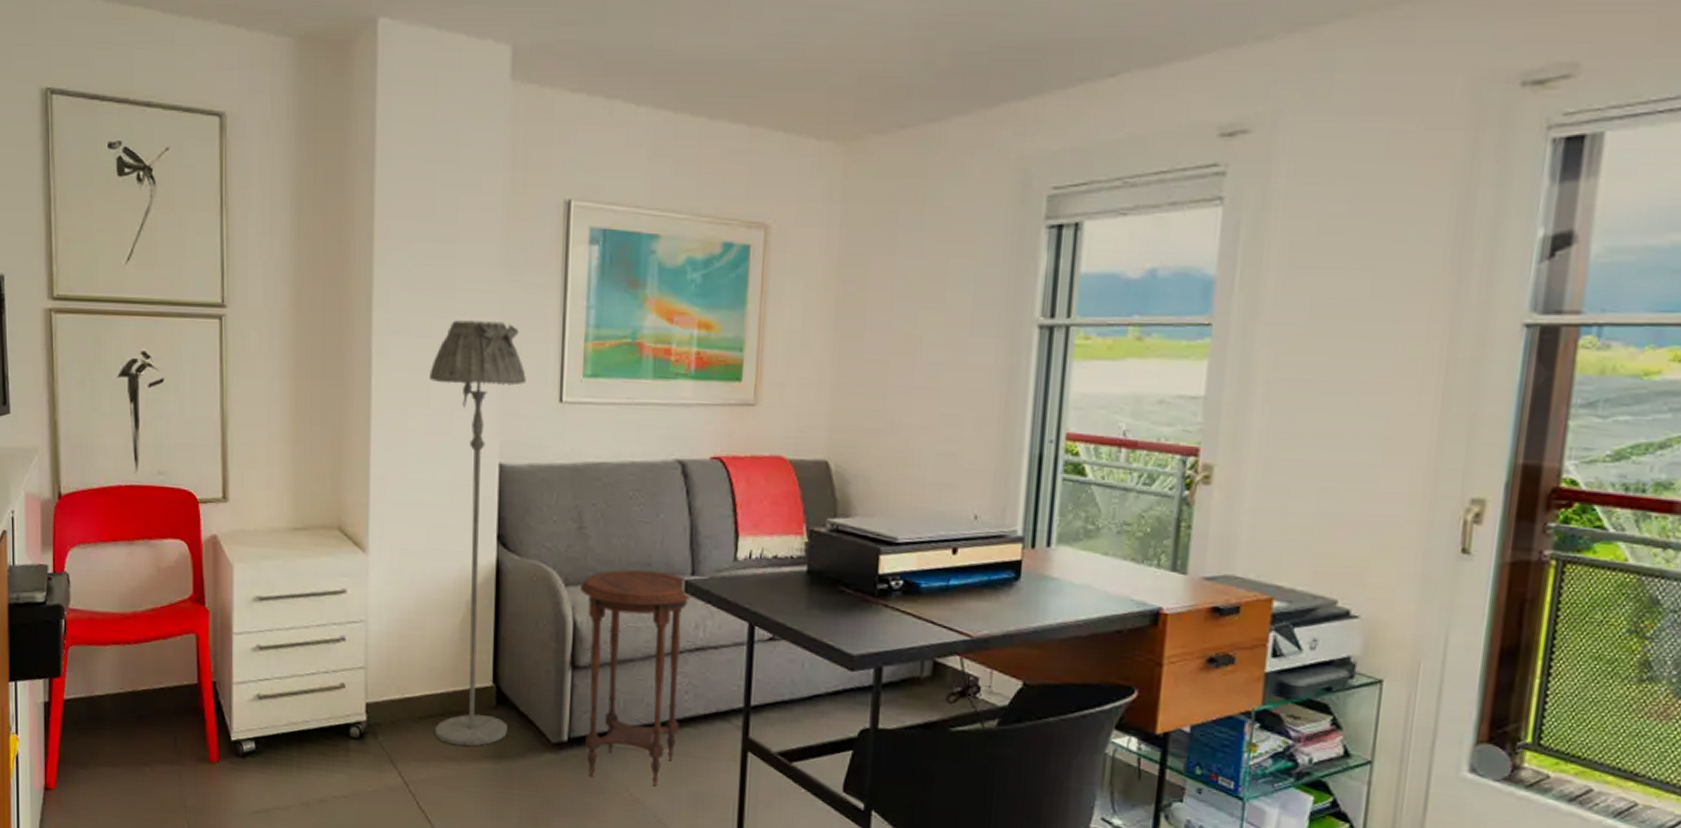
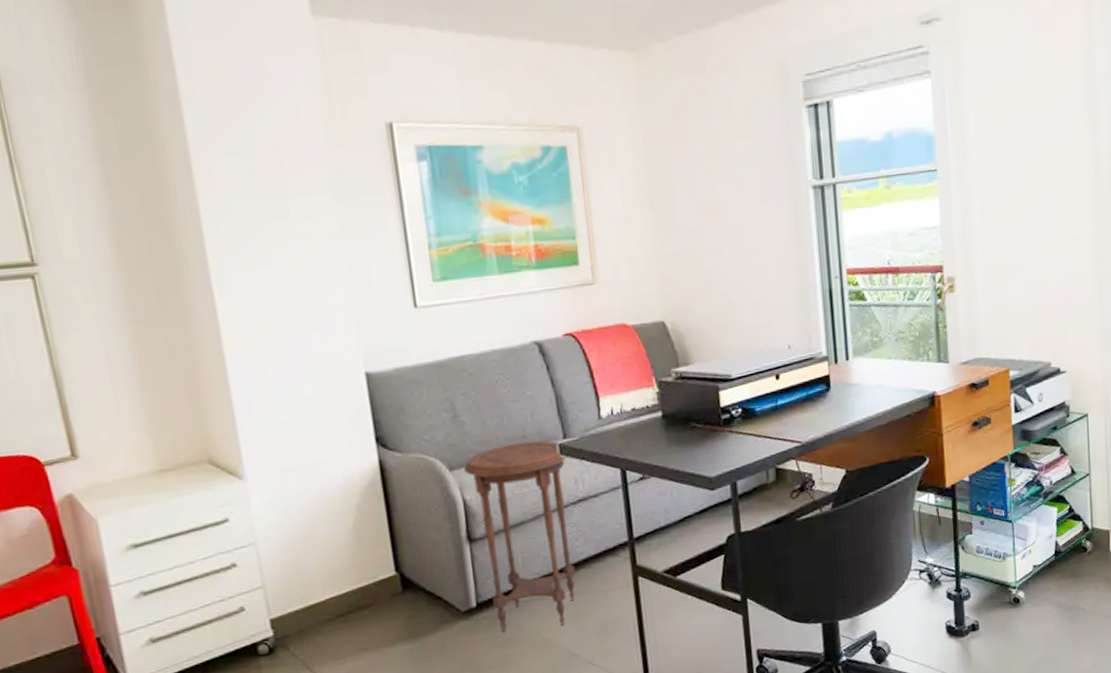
floor lamp: present [430,319,526,747] -> none [278,242,418,637]

